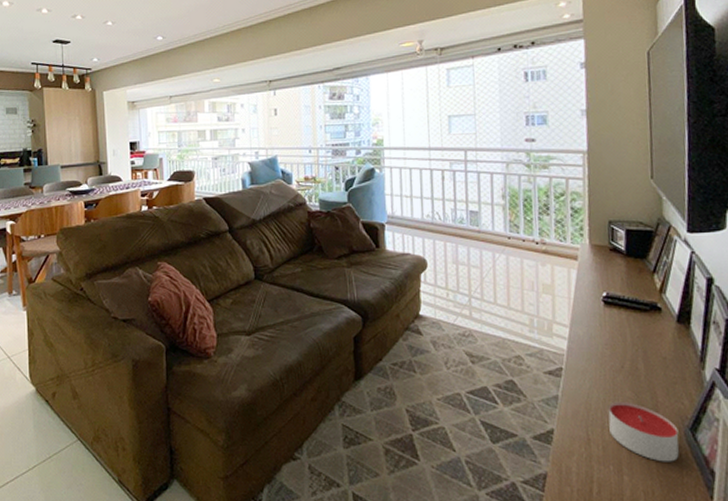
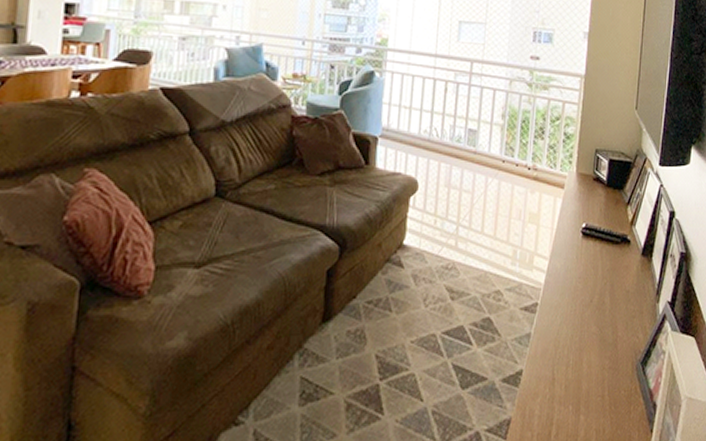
candle: present [608,401,679,462] -> none [573,337,632,399]

